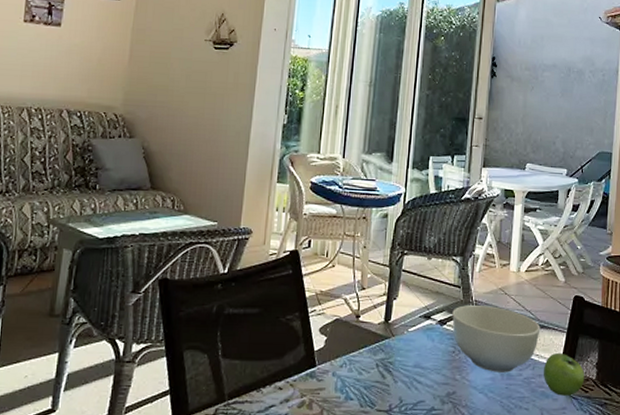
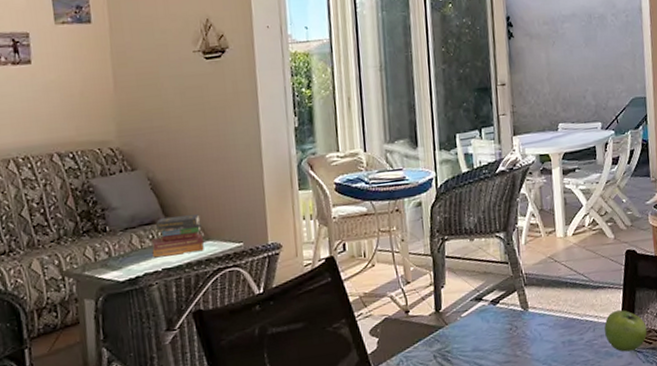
books: none [133,185,183,224] -> present [151,214,205,258]
bowl: present [452,304,541,373] -> none [503,276,596,342]

